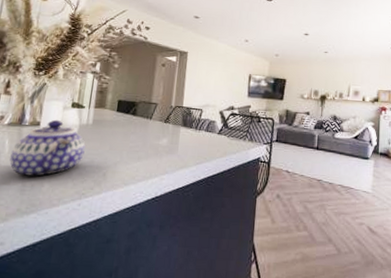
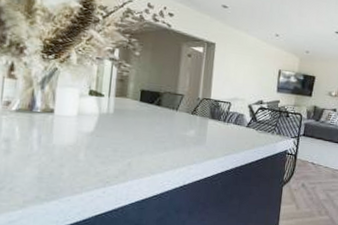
teapot: present [9,119,86,177] -> none [22,107,107,165]

